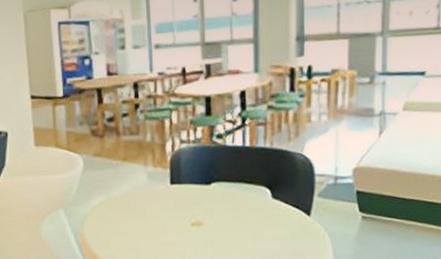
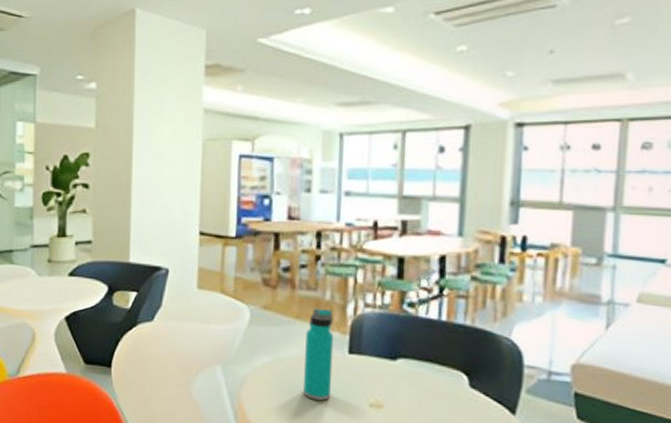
water bottle: none [133,149,159,227] -> present [304,307,334,401]

